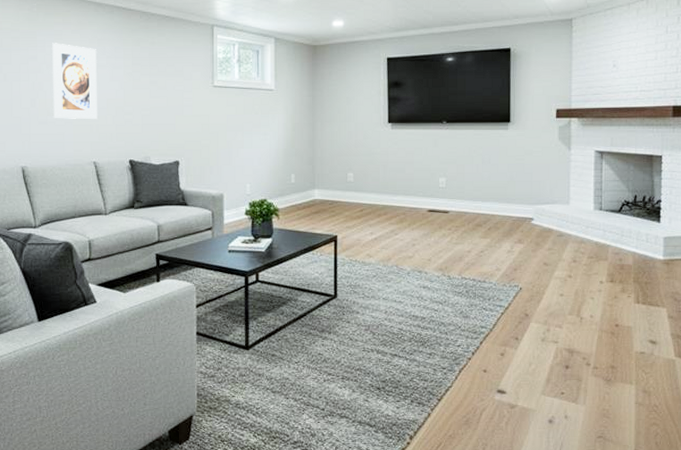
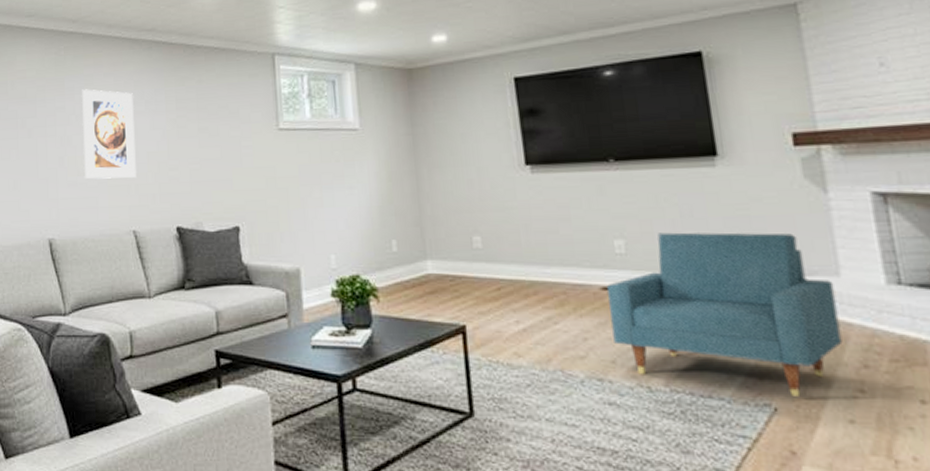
armchair: none [431,174,565,280] -> present [607,232,843,396]

